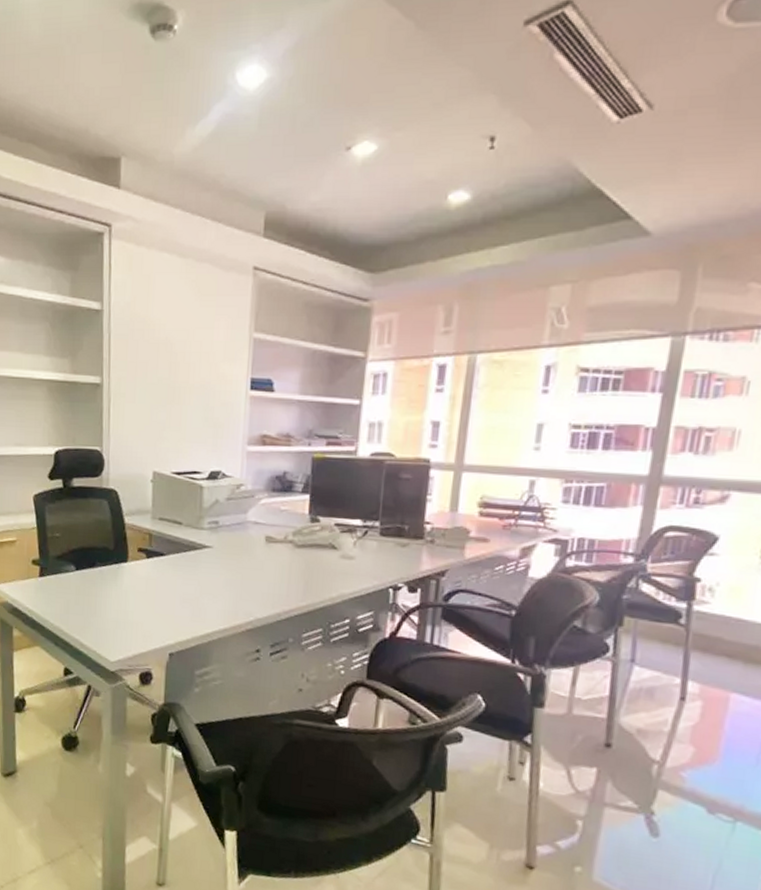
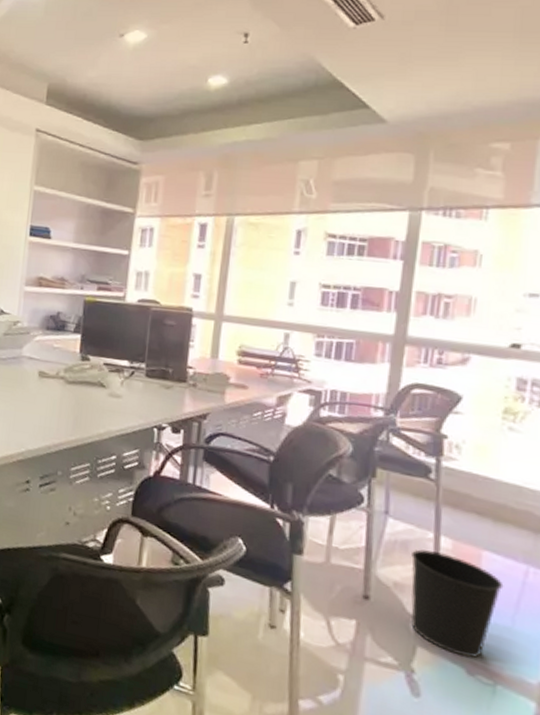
wastebasket: none [652,695,751,798] -> present [410,549,504,658]

